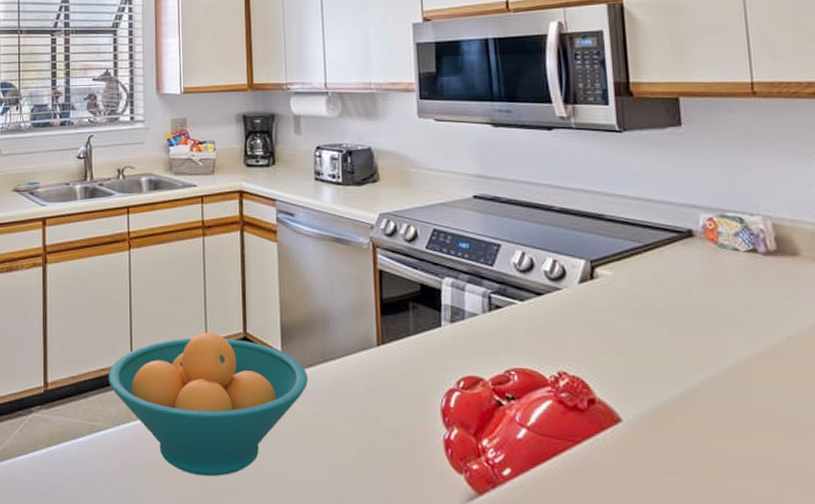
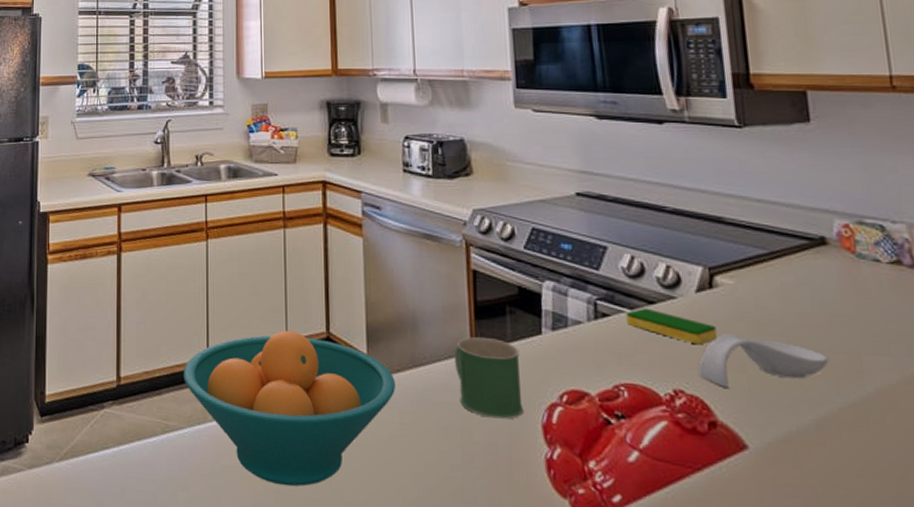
mug: none [361,332,424,406] -> present [454,337,523,419]
dish sponge: none [517,299,596,331] -> present [626,307,717,345]
spoon rest: none [580,320,693,368] -> present [698,334,829,387]

